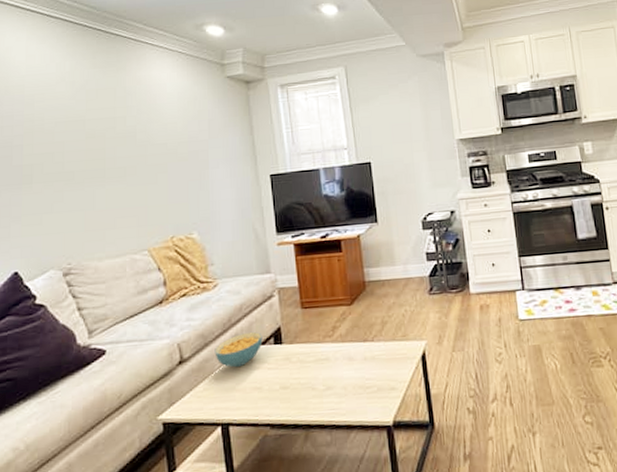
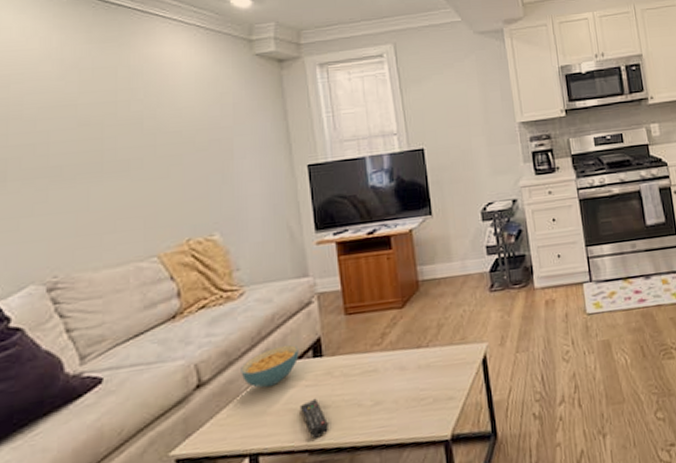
remote control: none [263,380,287,414] -> present [299,398,328,438]

